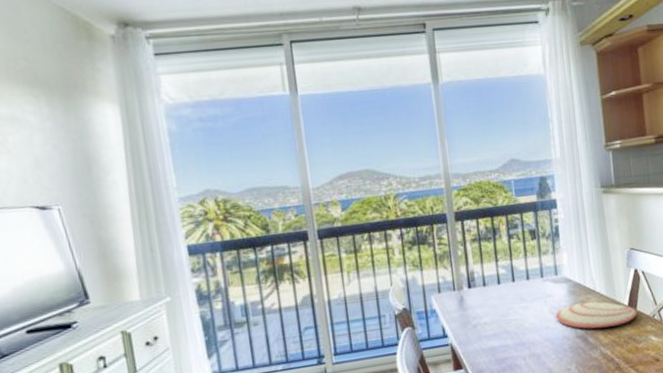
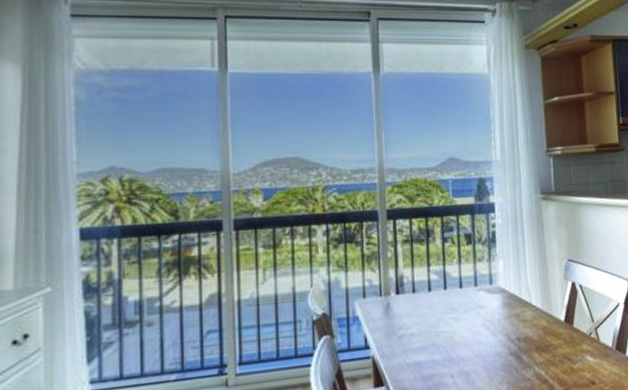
plate: present [556,301,637,329] -> none [488,315,574,346]

